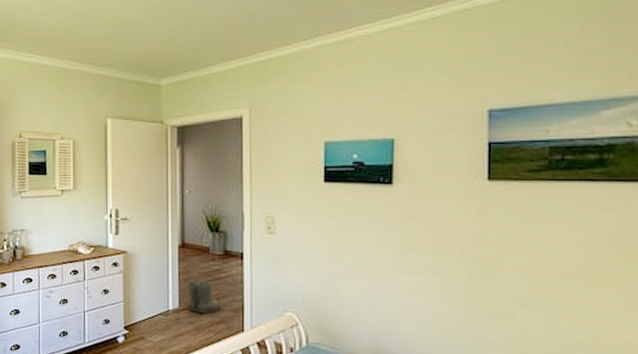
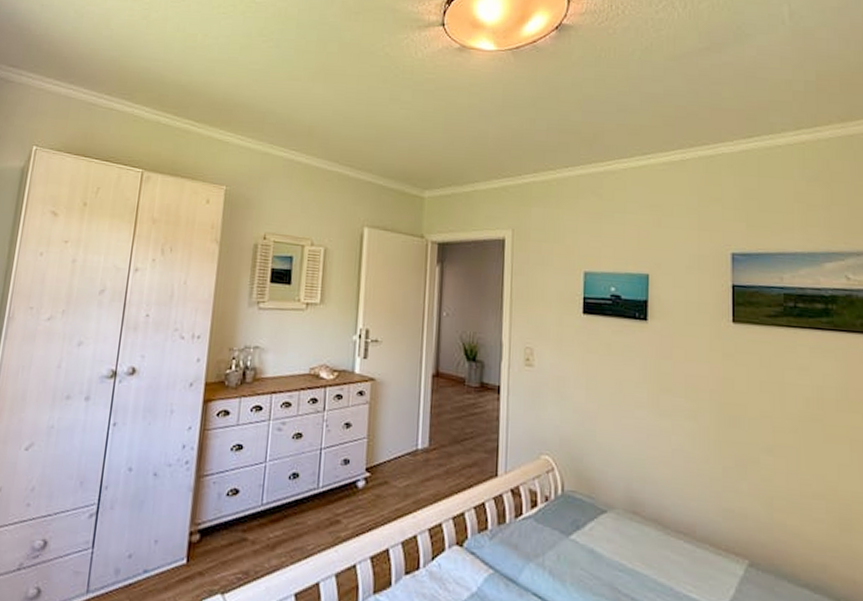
boots: present [188,279,221,314] -> none [439,414,474,456]

